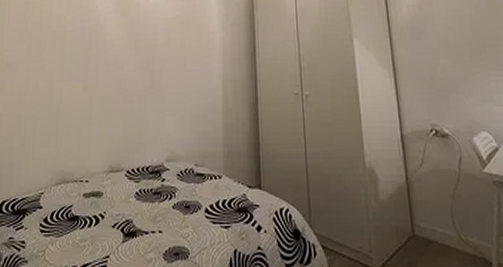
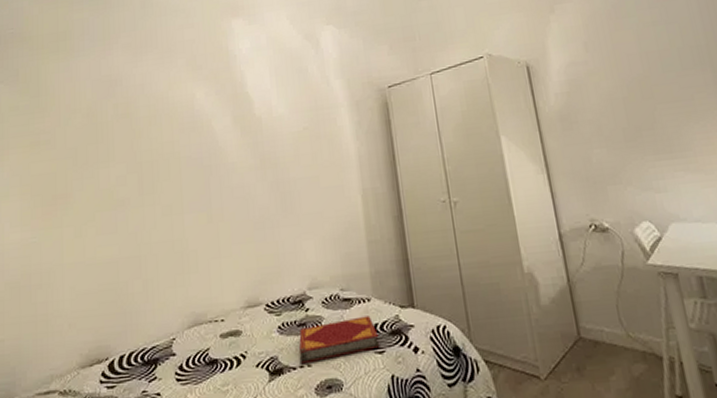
hardback book: none [152,191,227,230] -> present [298,315,380,365]

